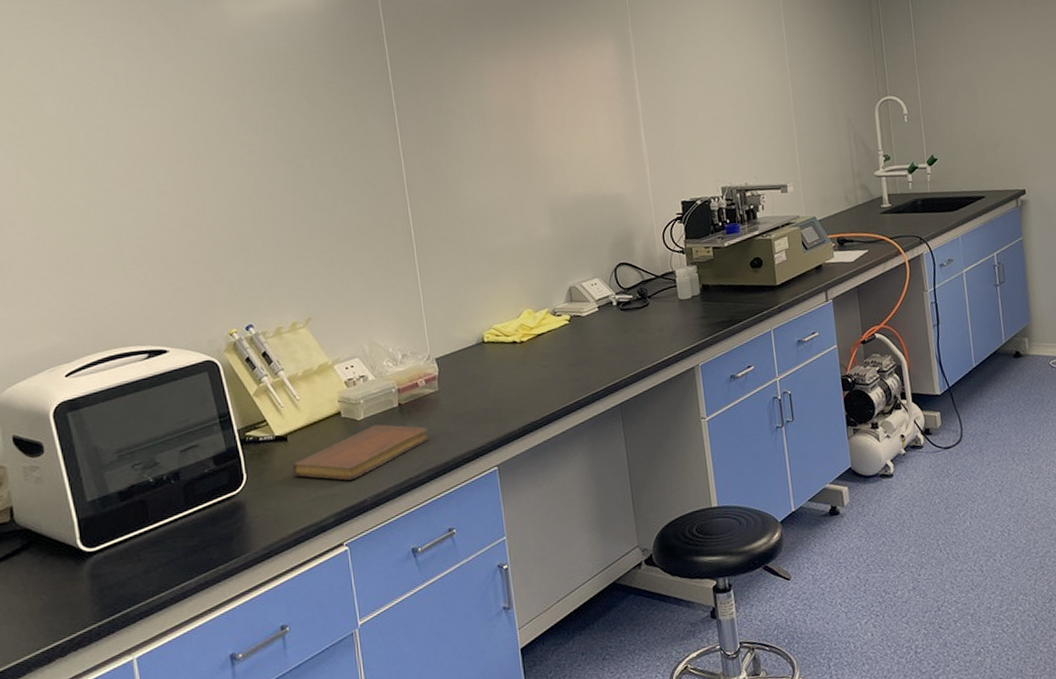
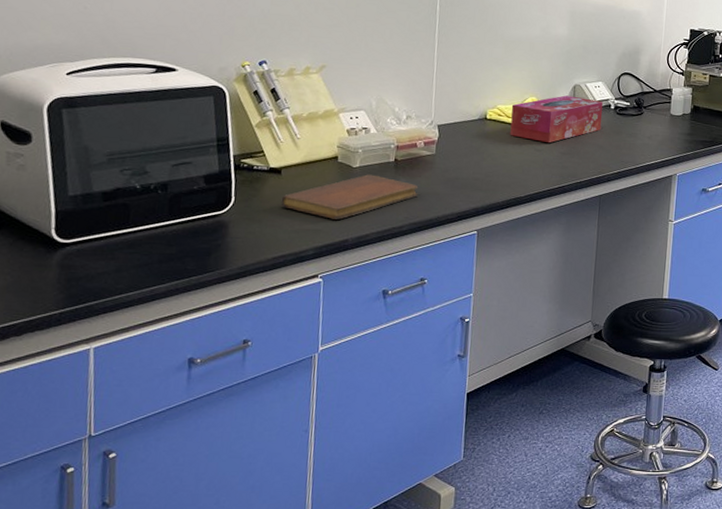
tissue box: none [507,299,607,356] -> present [510,95,603,143]

